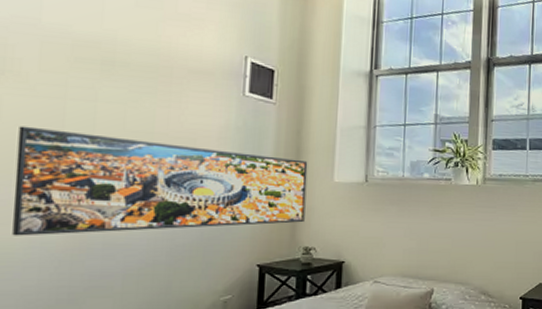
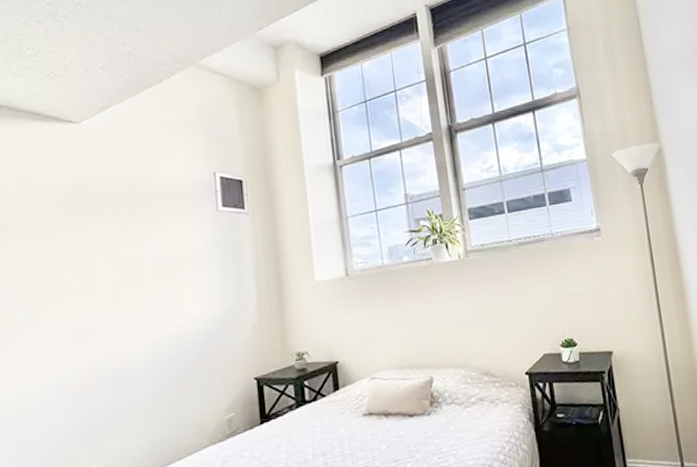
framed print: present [12,126,308,236] -> none [25,265,293,384]

